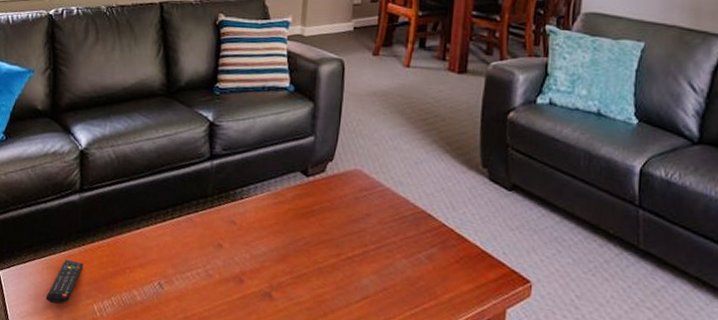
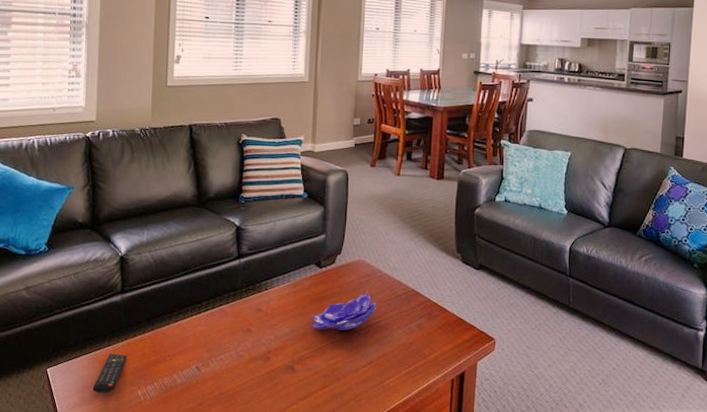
decorative bowl: none [292,208,377,255] -> present [309,291,378,330]

